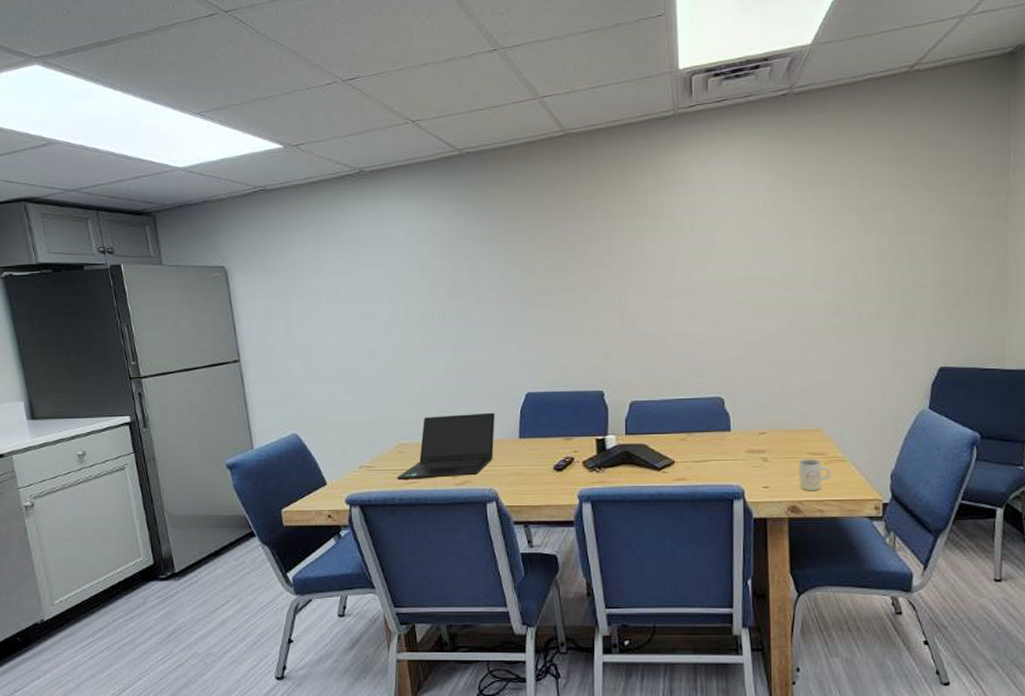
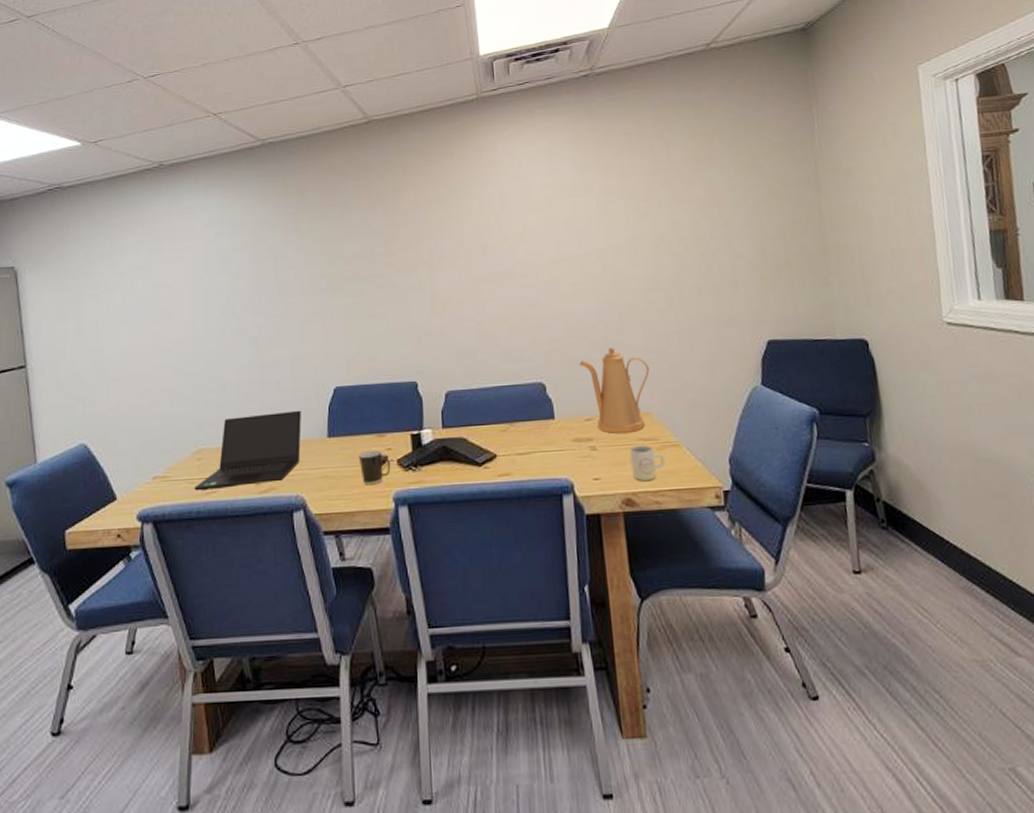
mug: none [547,451,577,483] -> present [358,450,391,485]
coffee pot: none [757,367,823,447] -> present [579,347,649,434]

